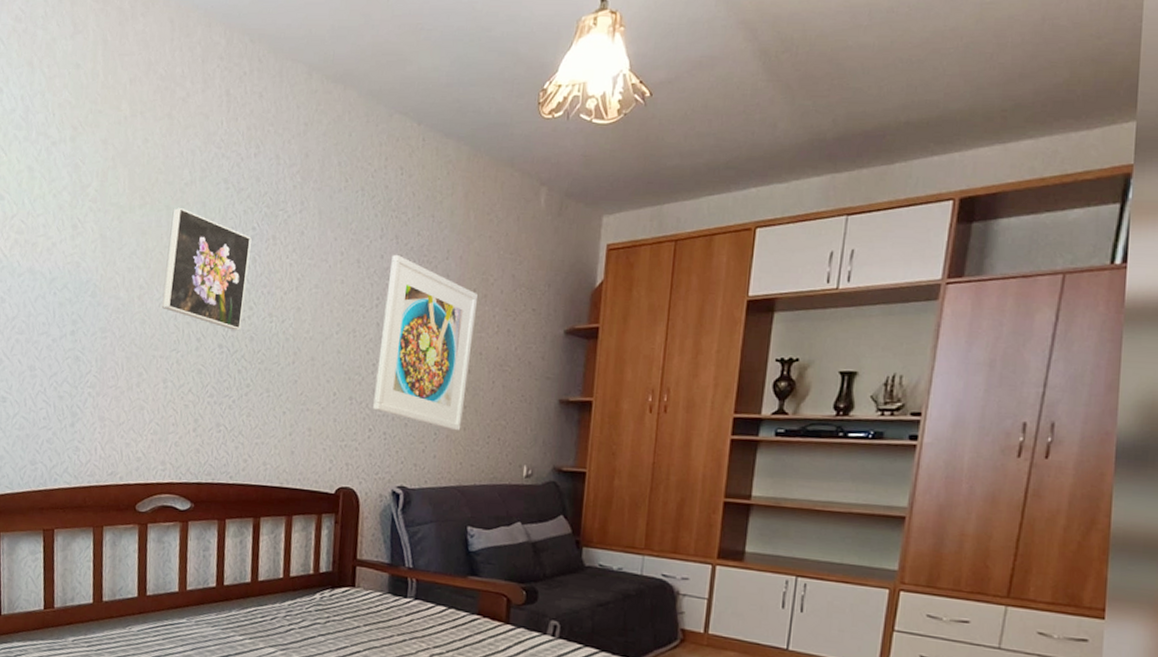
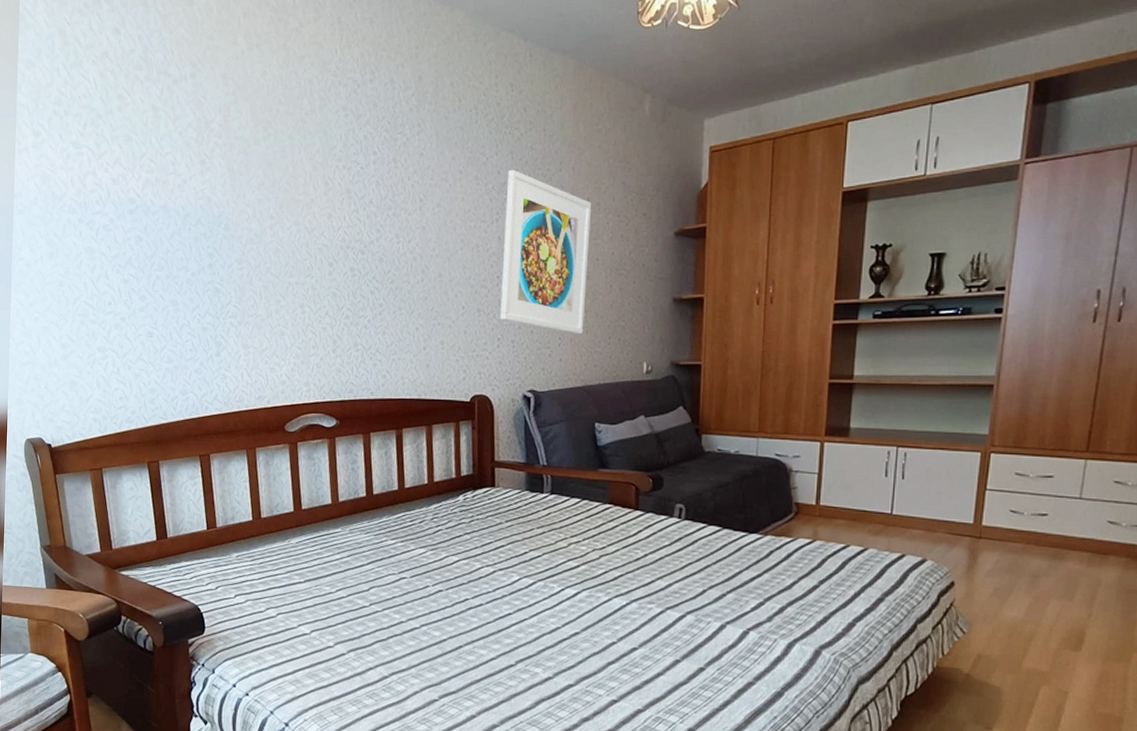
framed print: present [161,207,252,331] -> none [293,137,374,253]

